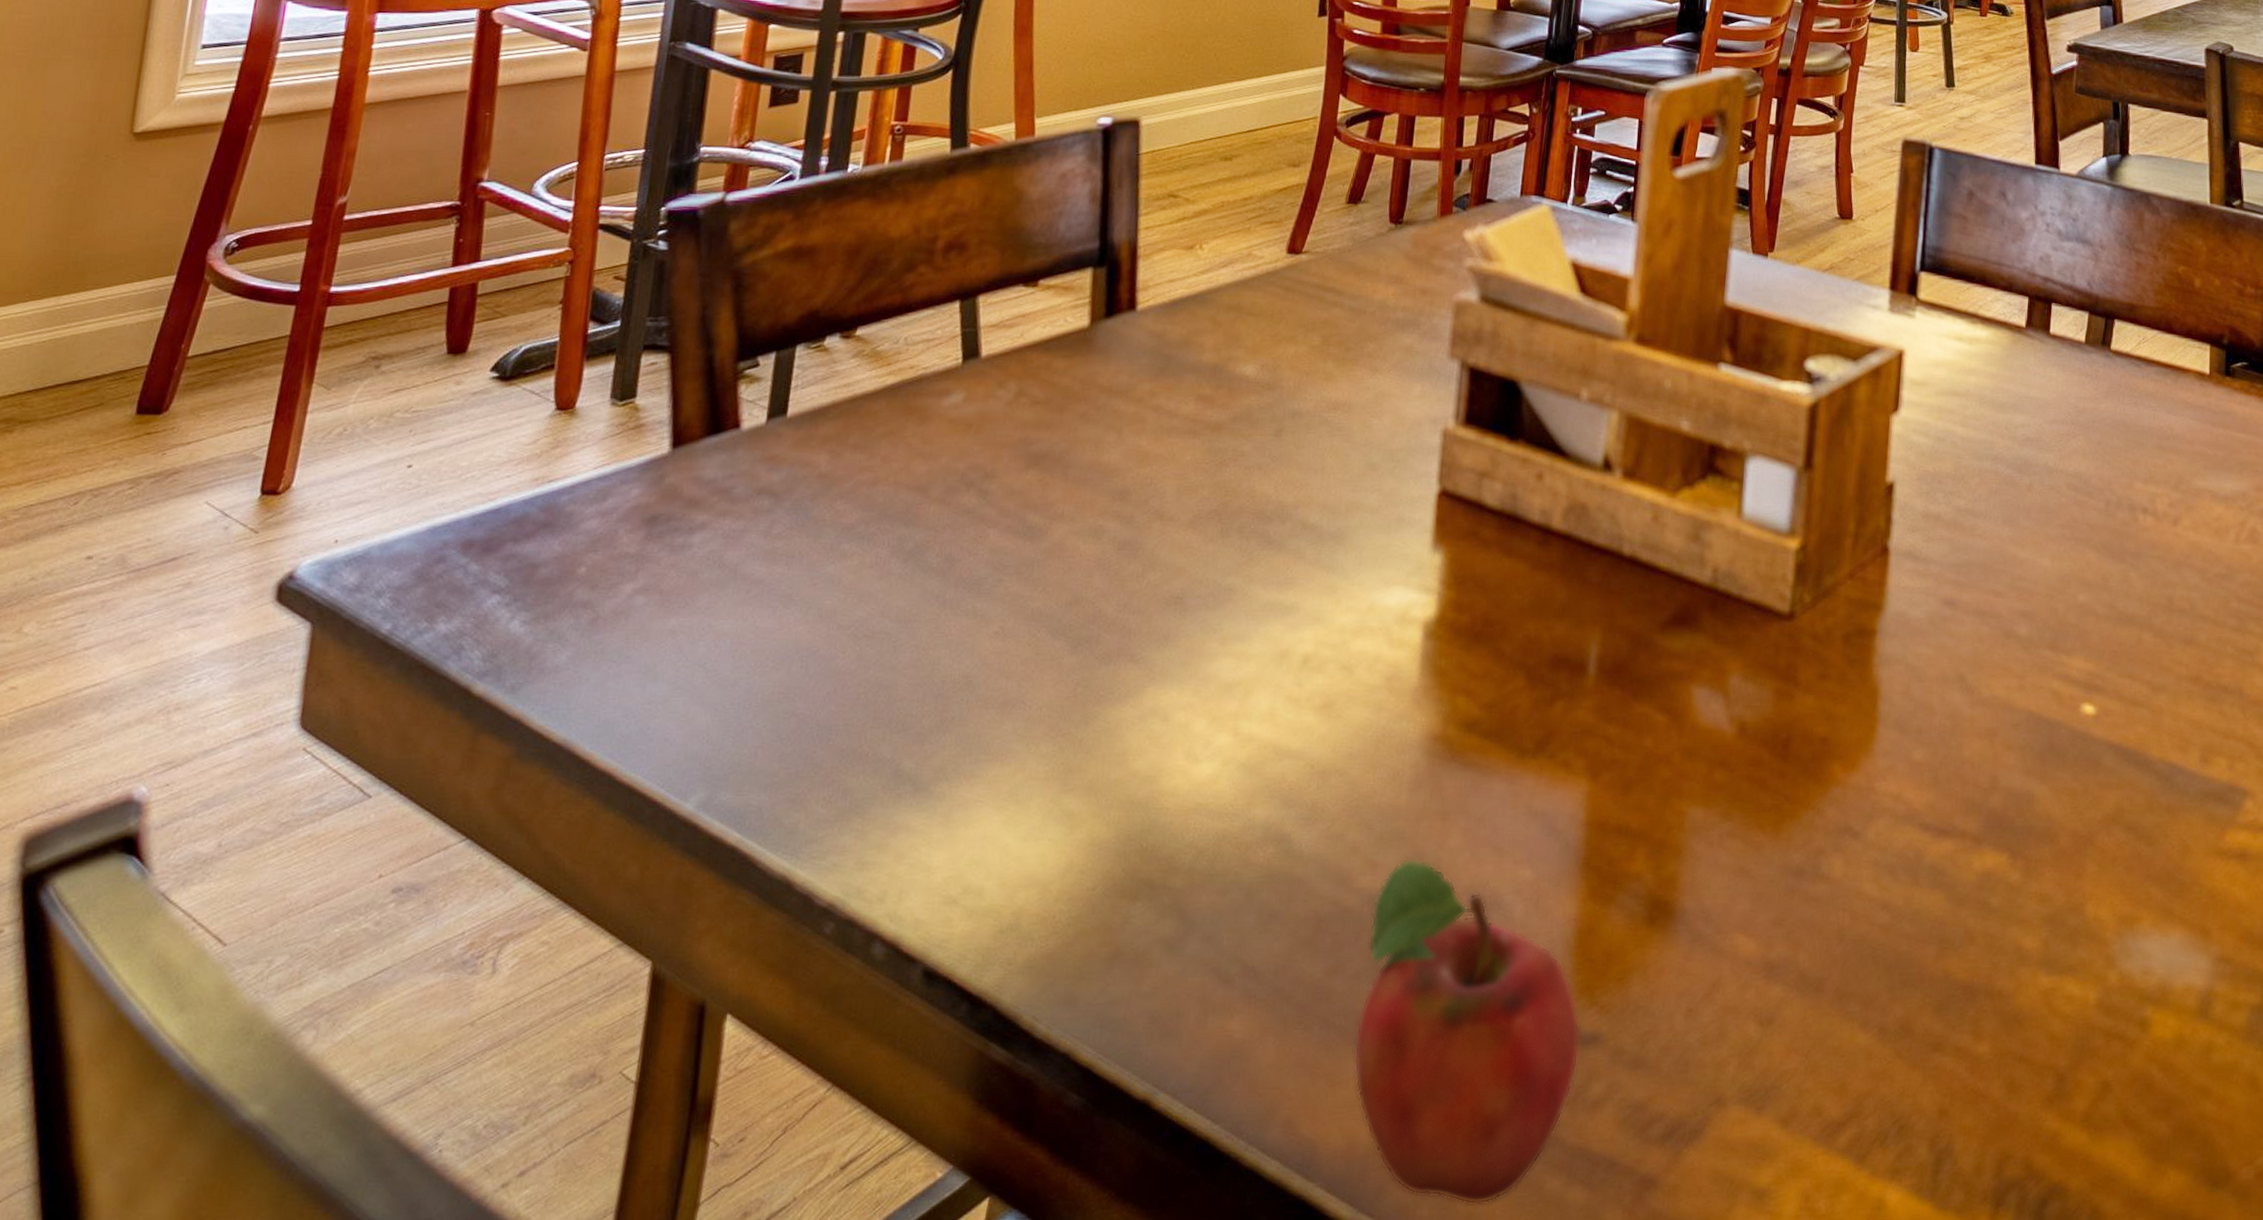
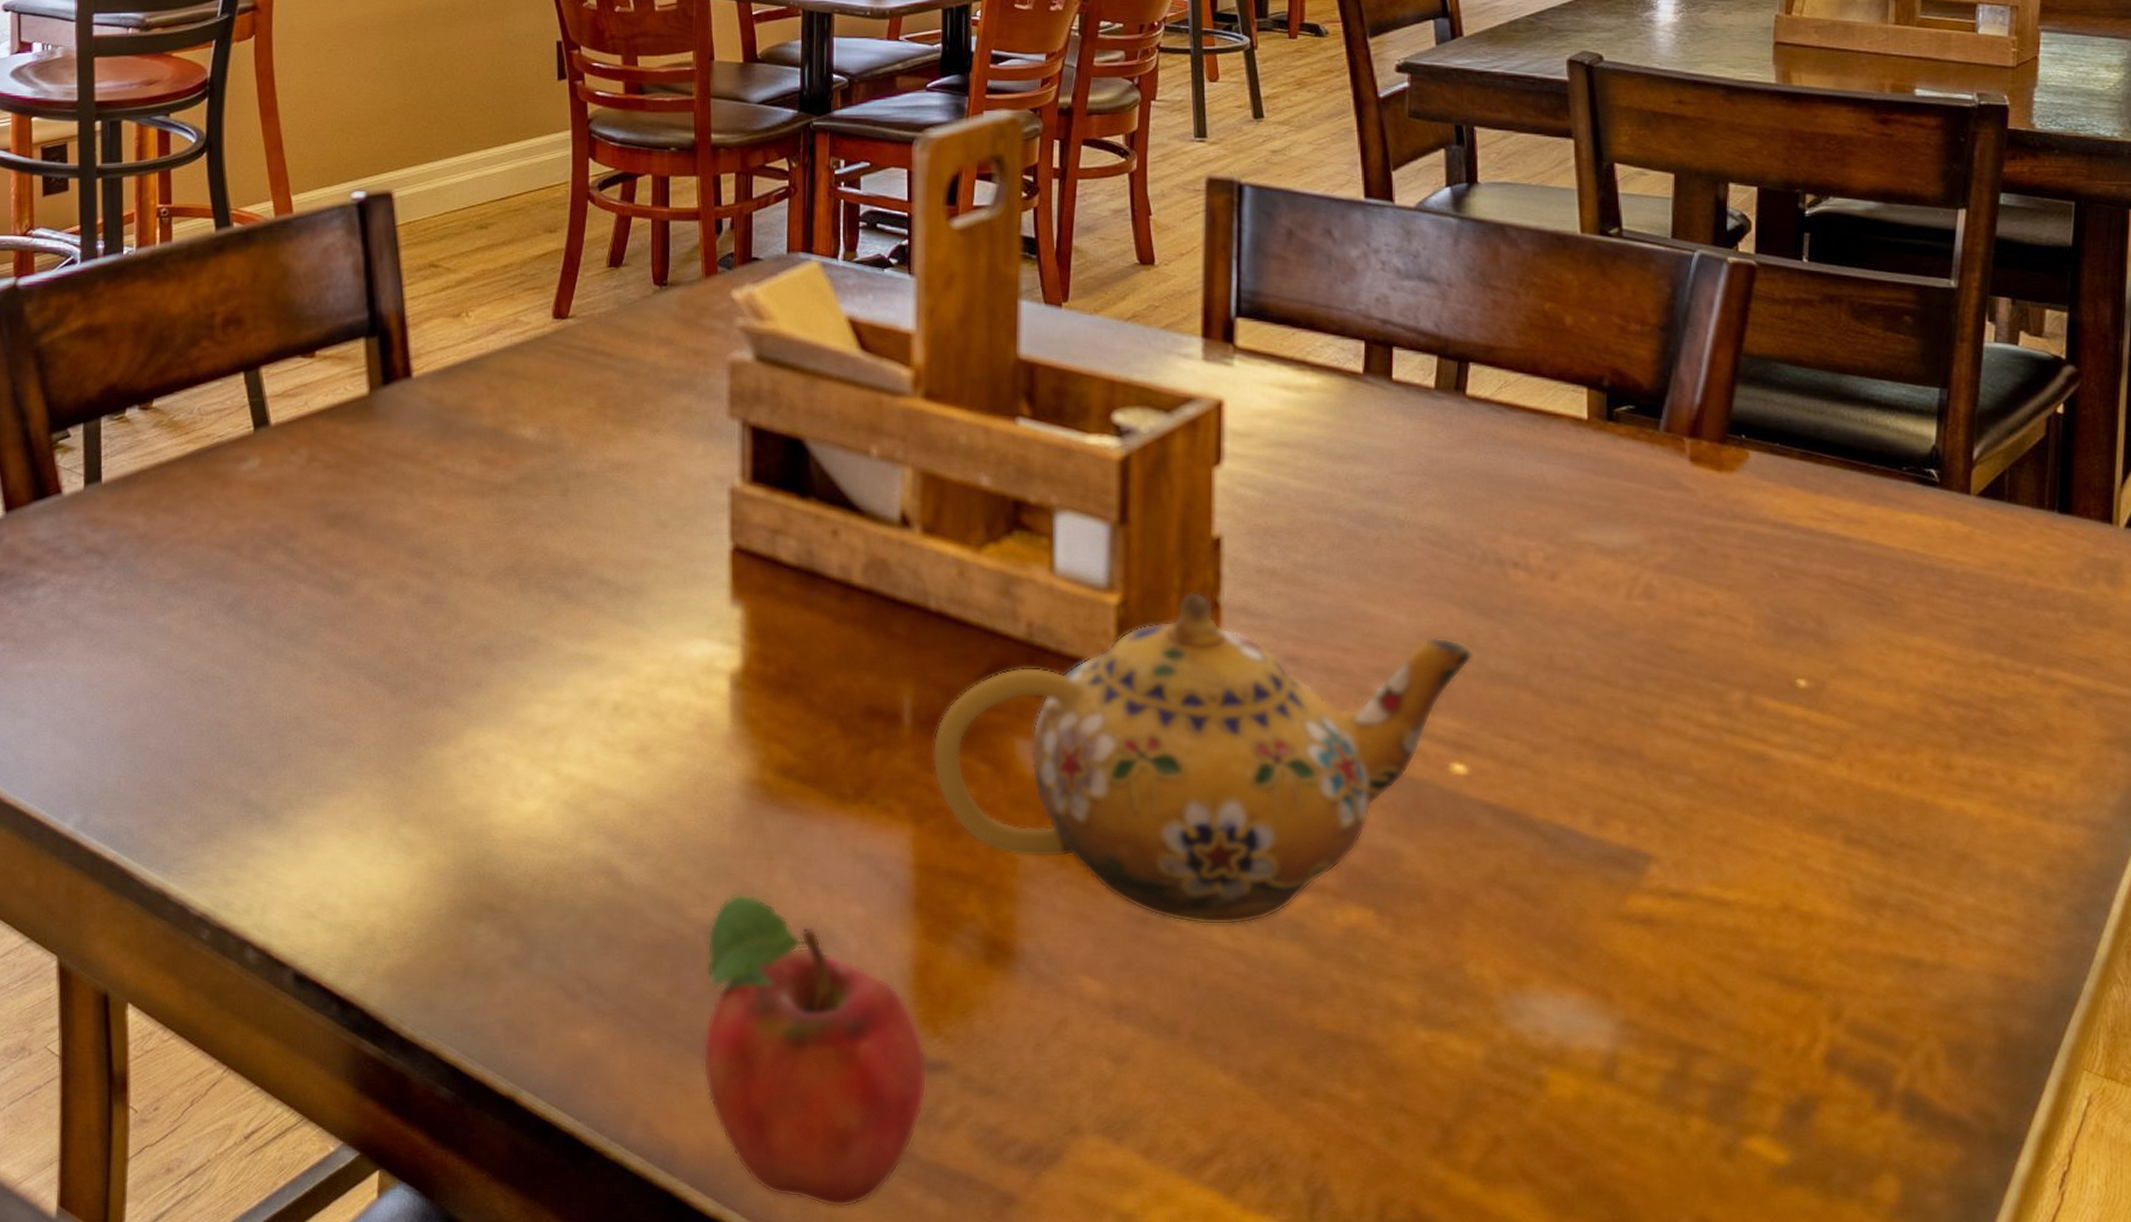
teapot: none [1612,536,2105,875] -> present [933,591,1473,926]

